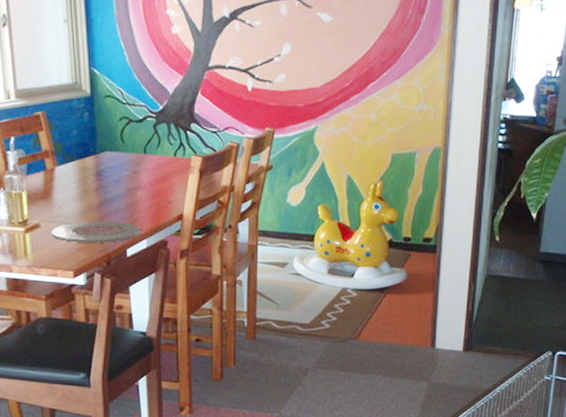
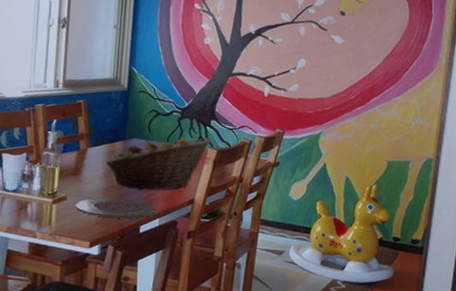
fruit basket: none [79,144,194,210] -> present [106,137,211,191]

